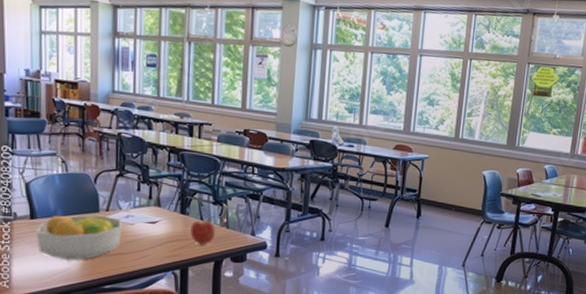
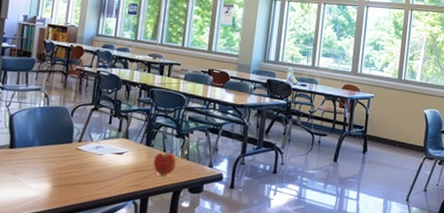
fruit bowl: present [36,214,122,260] -> none [12,145,92,188]

